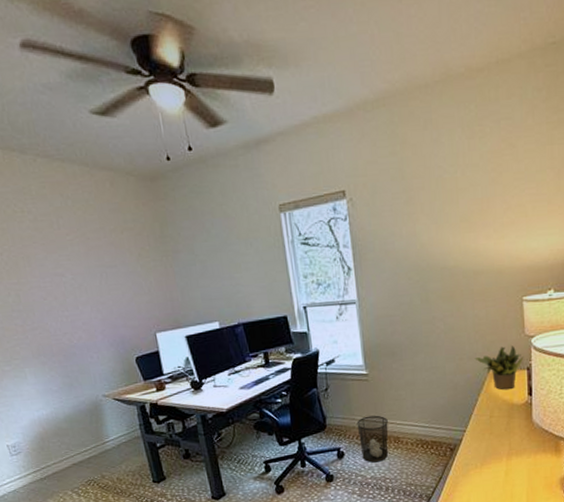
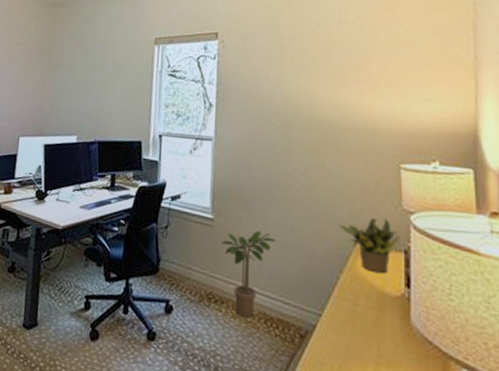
waste bin: present [356,415,388,463] -> none [192,268,228,330]
potted plant: none [378,376,424,447] -> present [221,231,276,318]

